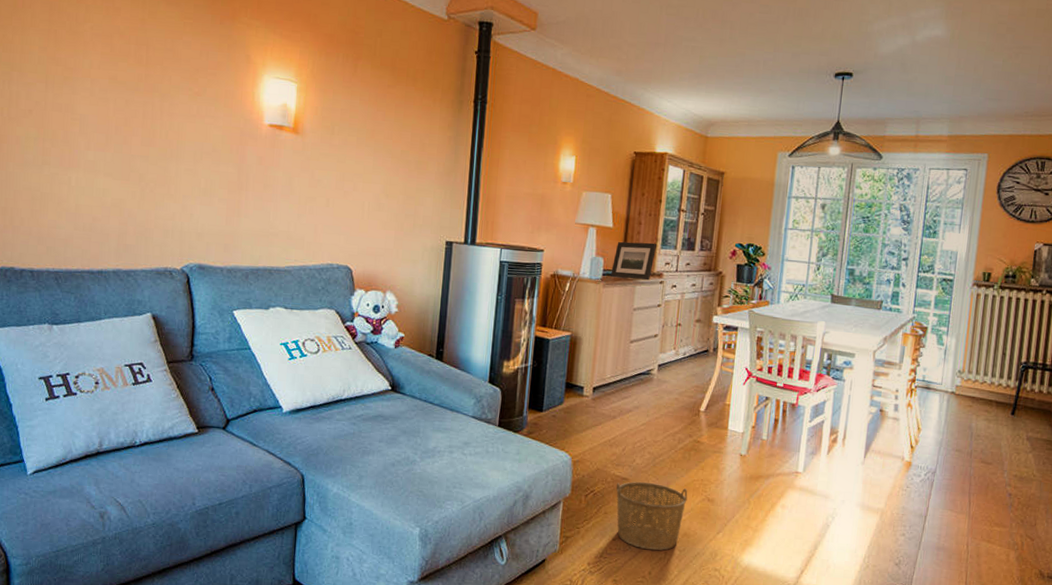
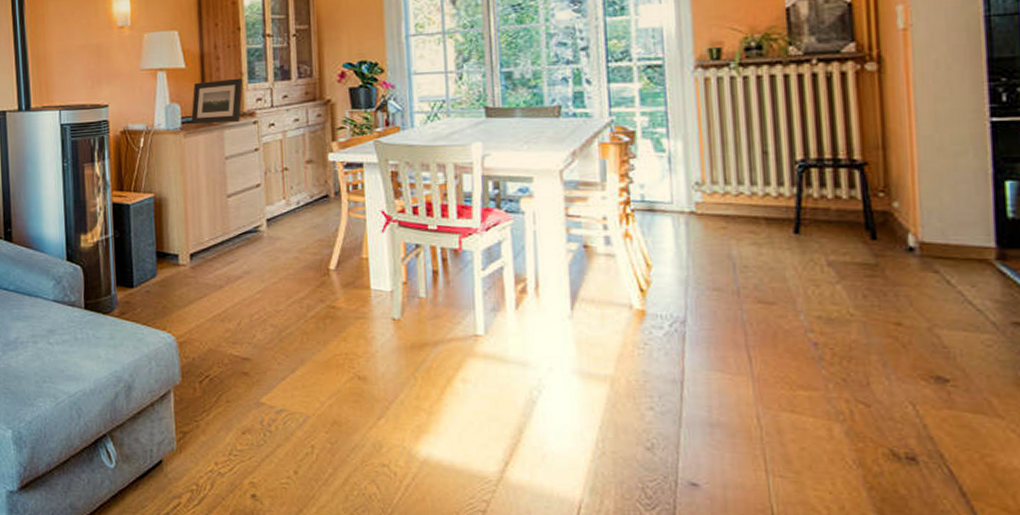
basket: present [616,482,688,551] -> none [235,361,331,445]

